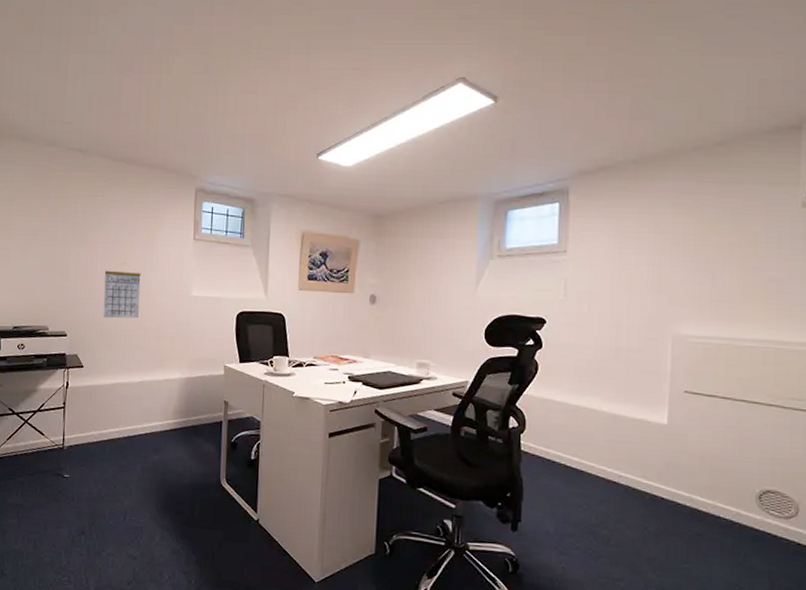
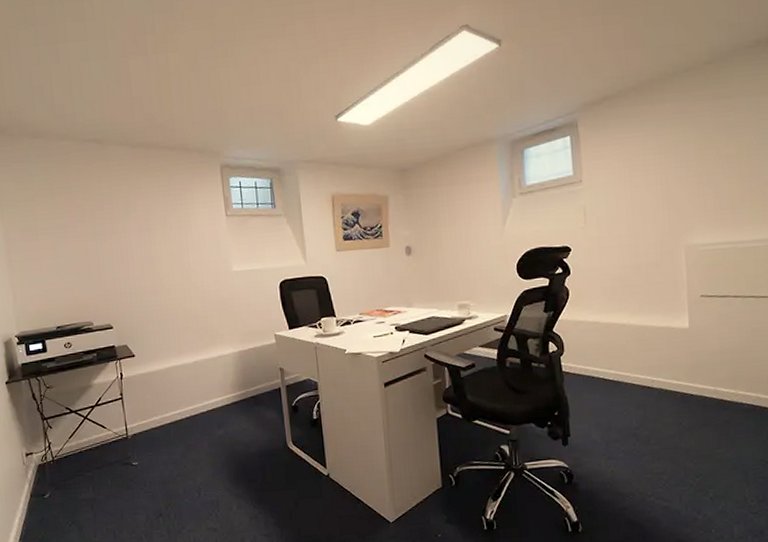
calendar: present [103,270,141,319] -> none [141,256,183,305]

